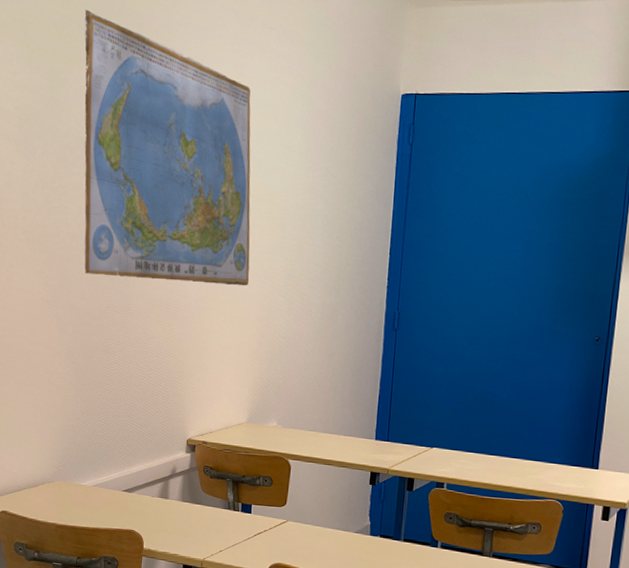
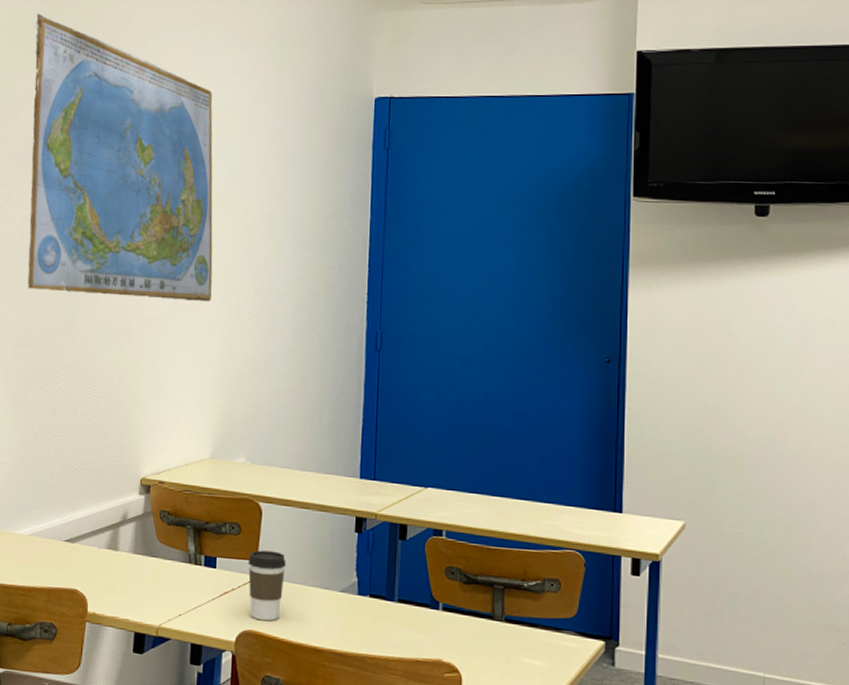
coffee cup: none [278,499,310,556] -> present [248,550,286,621]

